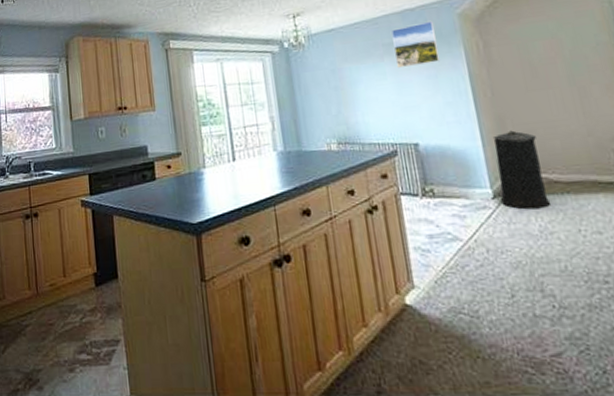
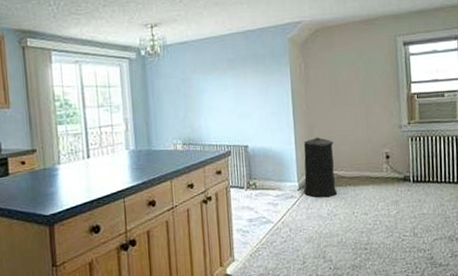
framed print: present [391,20,441,69] -> none [235,42,272,82]

